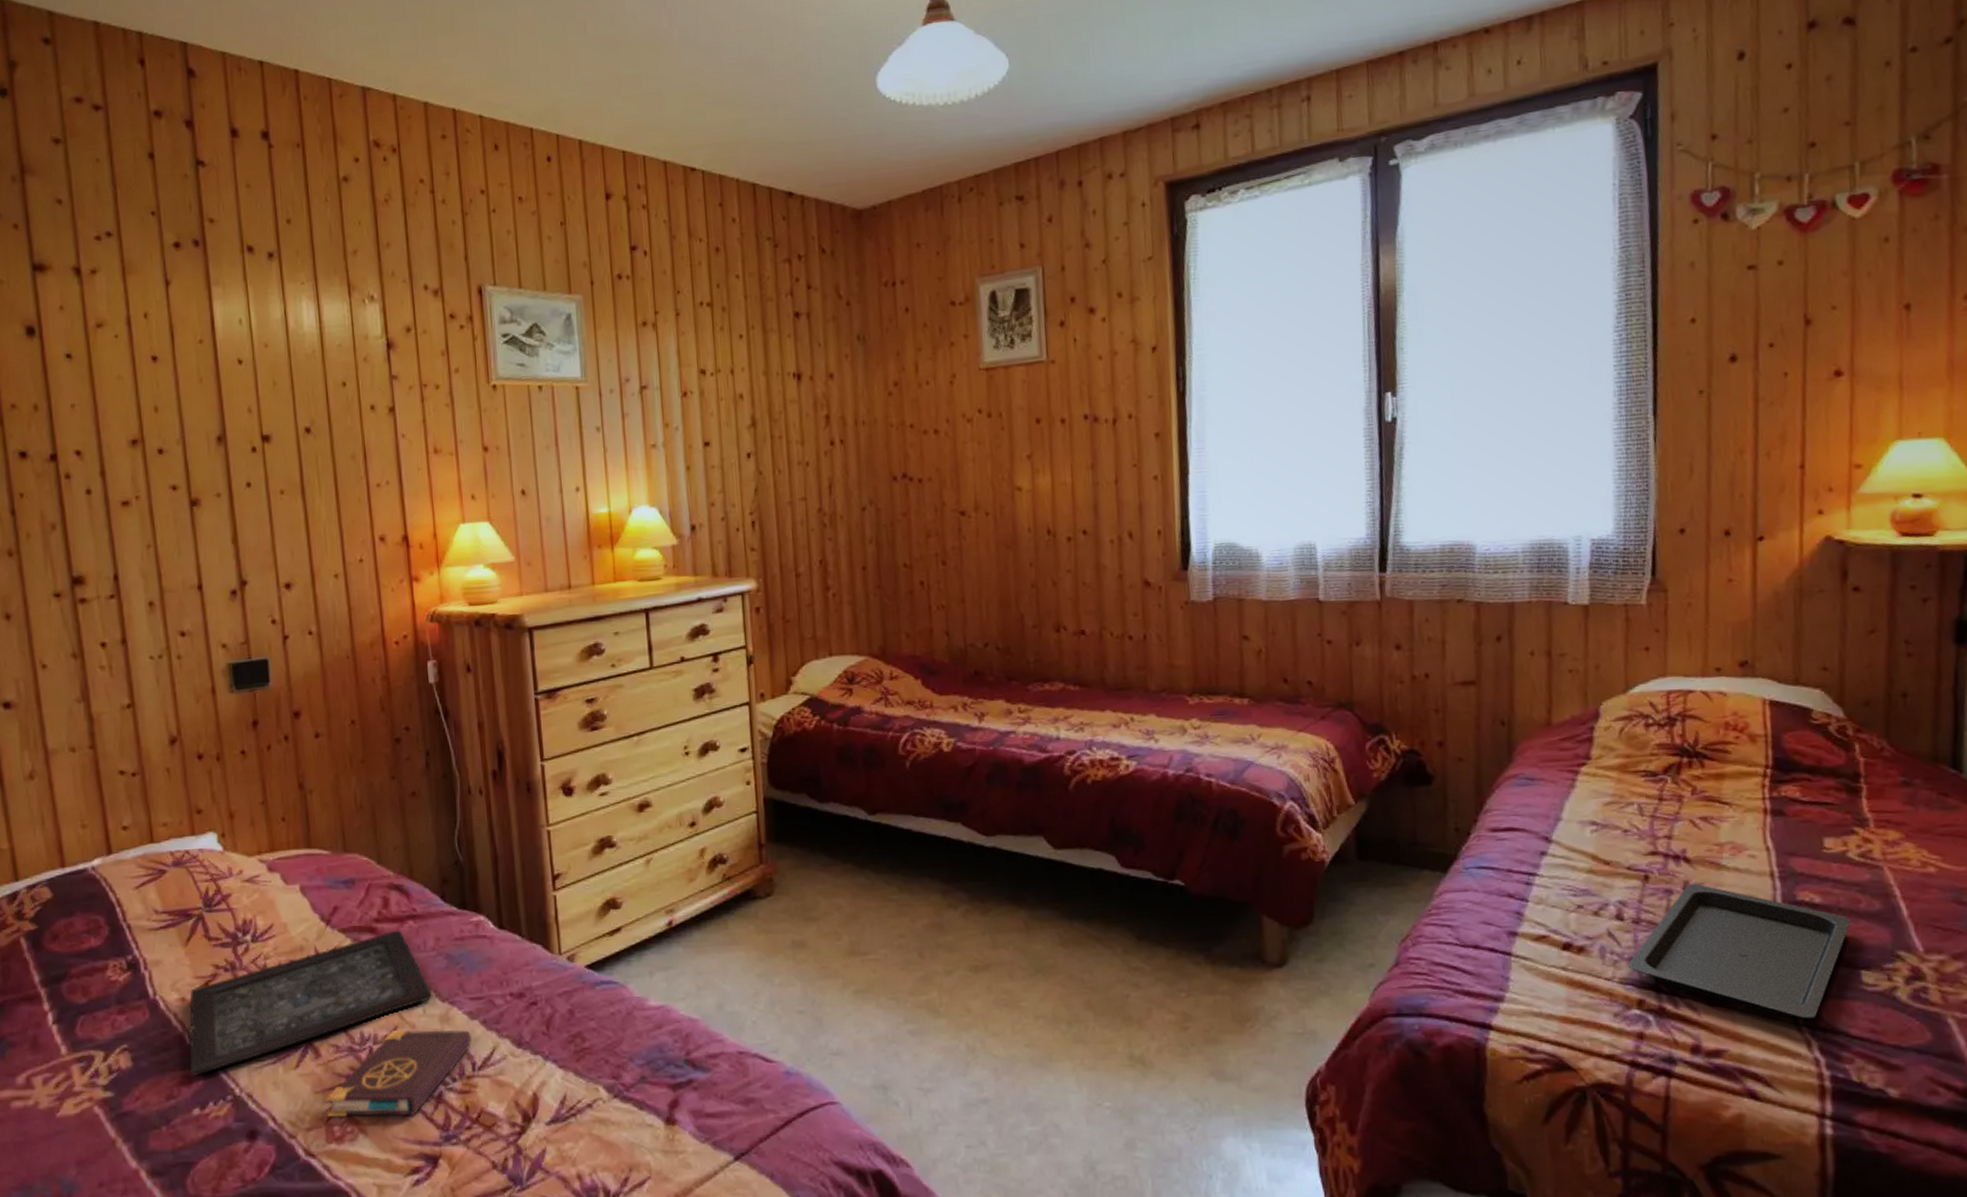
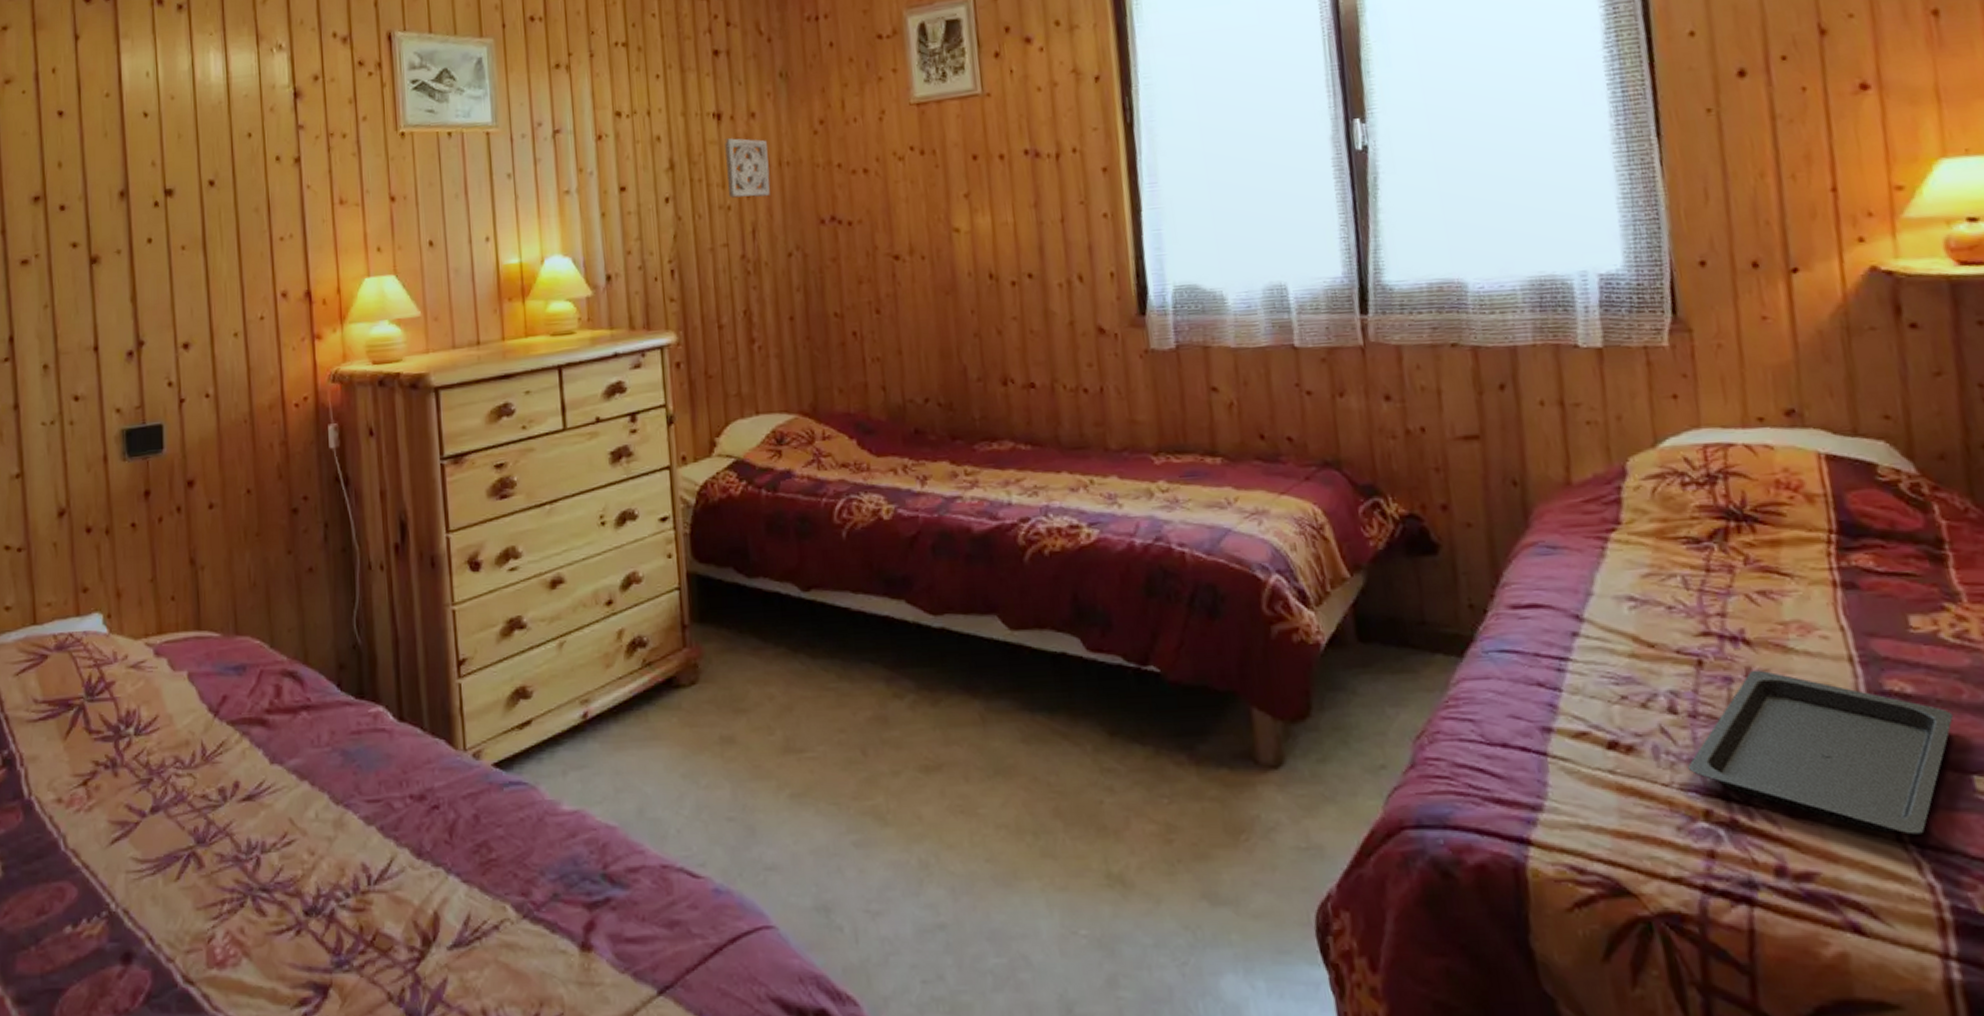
tray: present [189,930,433,1076] -> none [63,722,327,888]
book: present [326,1029,472,1118] -> none [208,836,367,938]
wall ornament: none [804,397,847,455] -> present [724,138,770,198]

